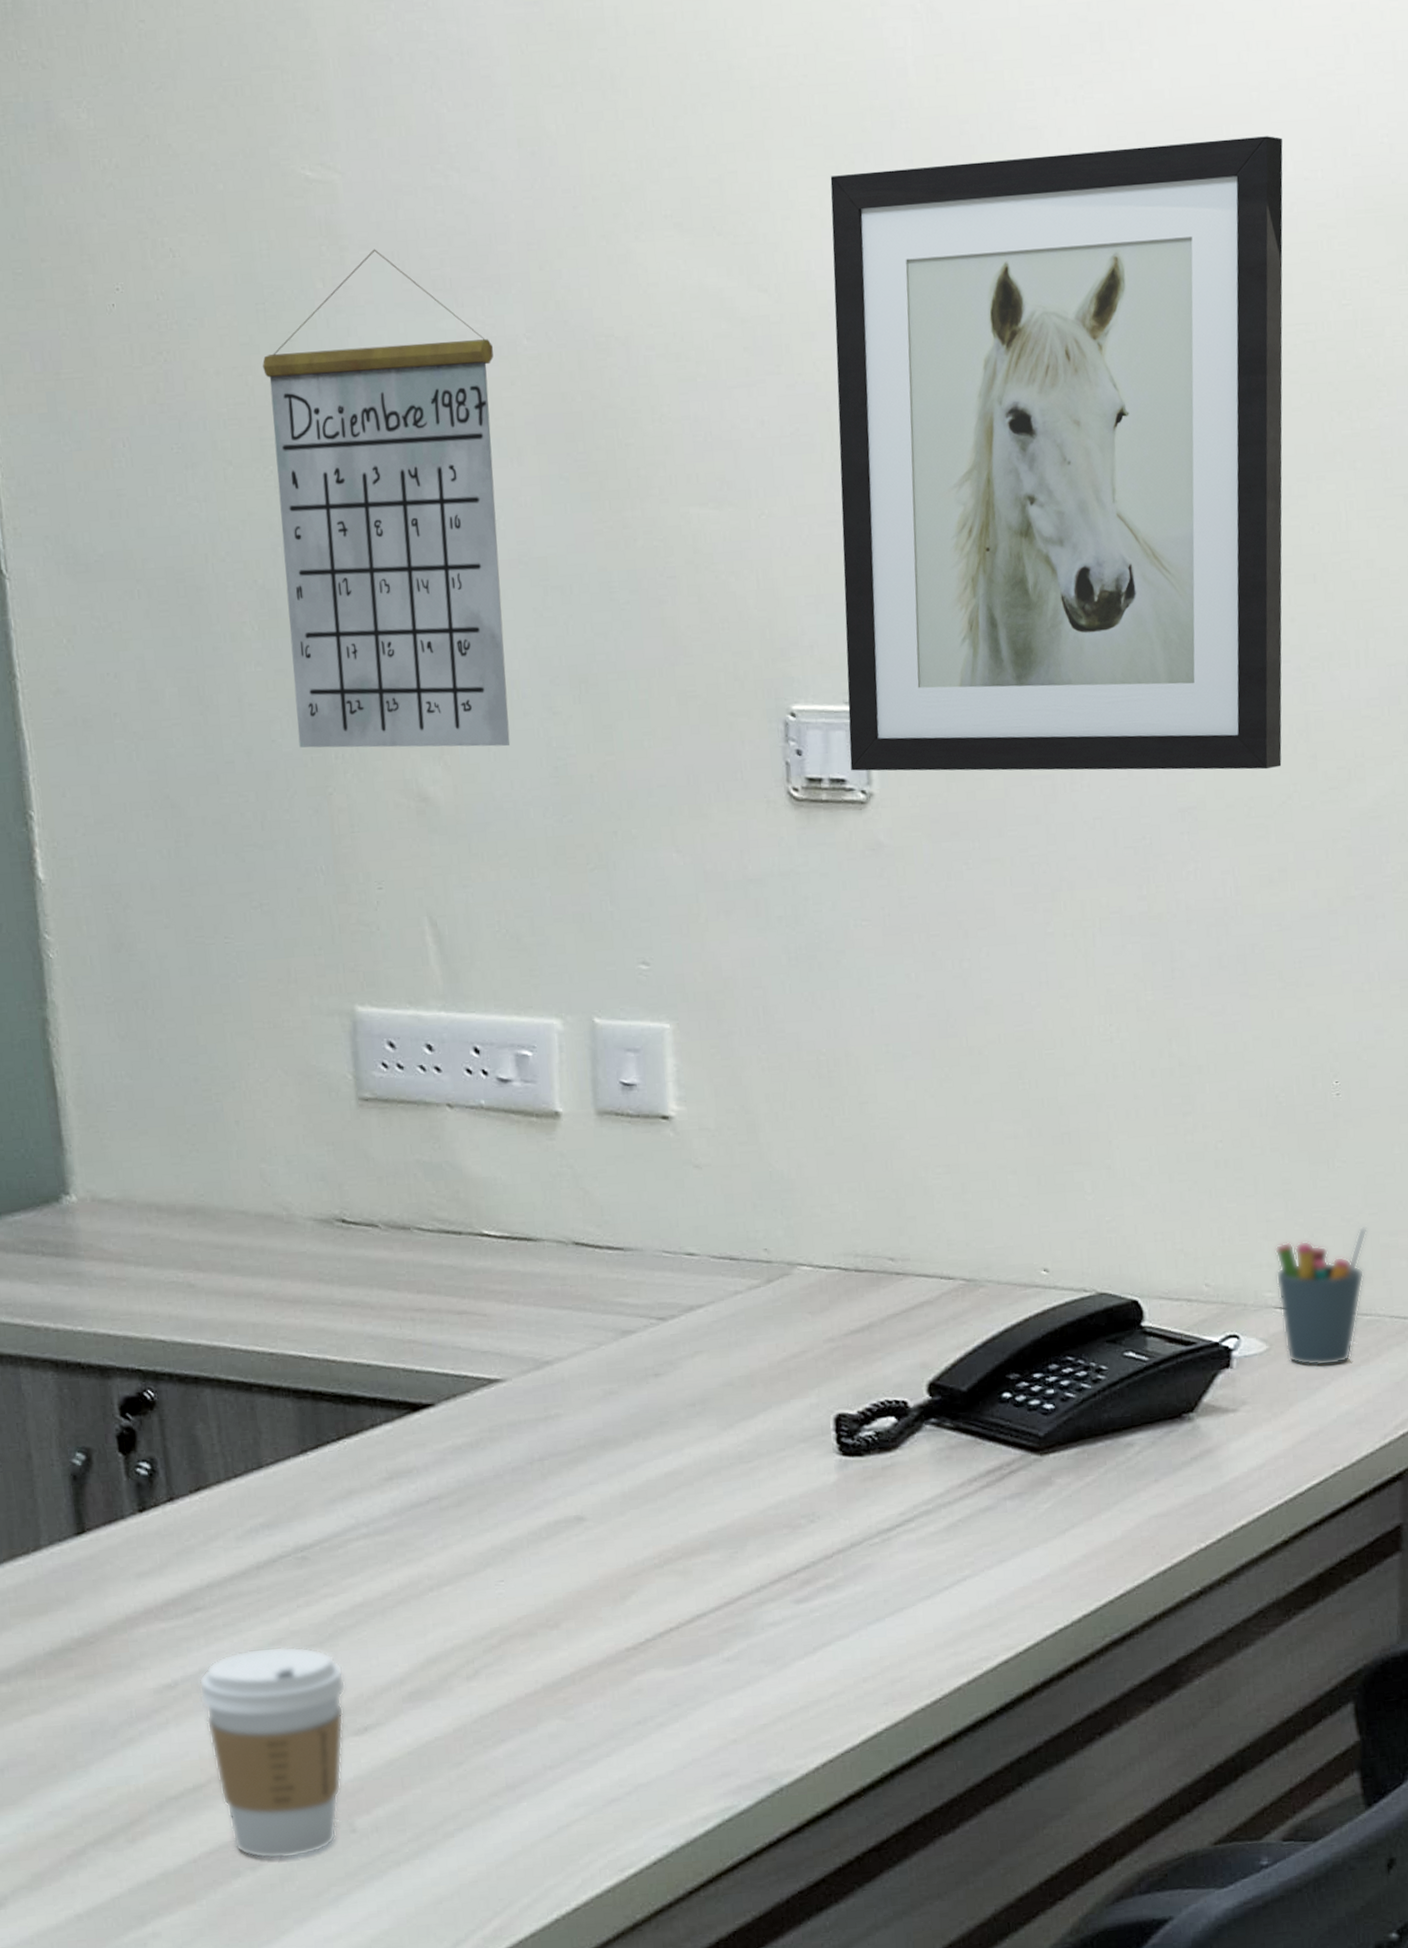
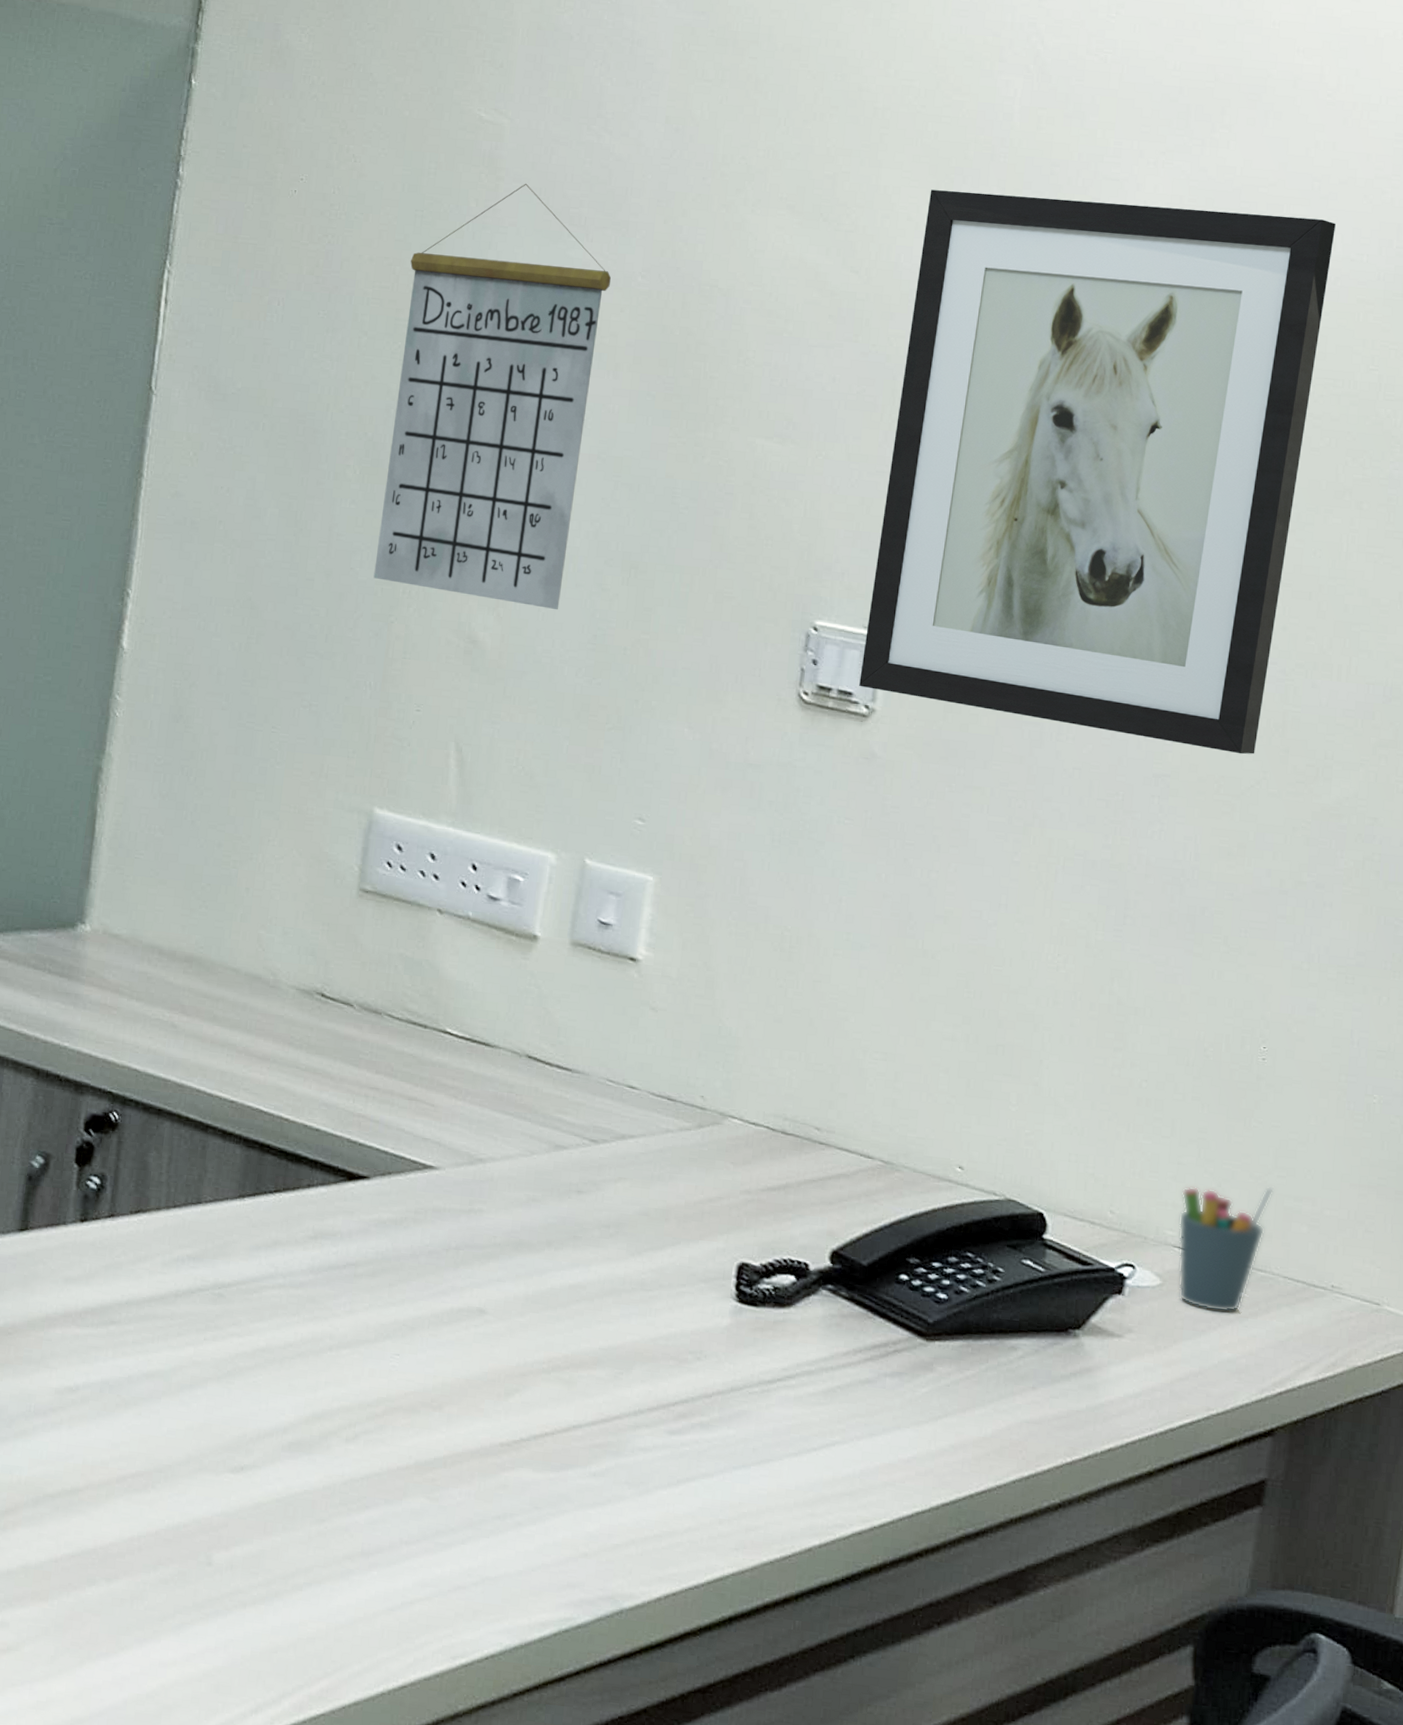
coffee cup: present [199,1646,346,1859] -> none [95,1370,233,1579]

